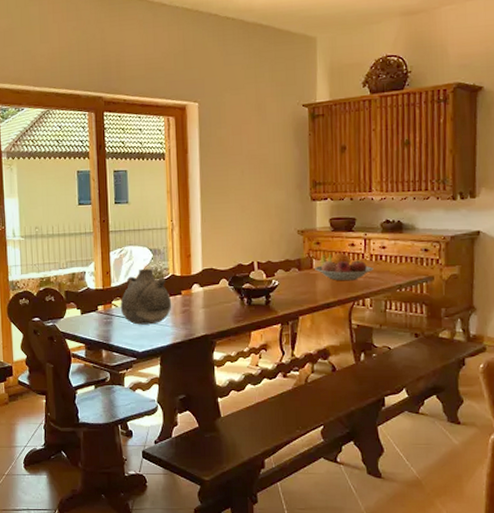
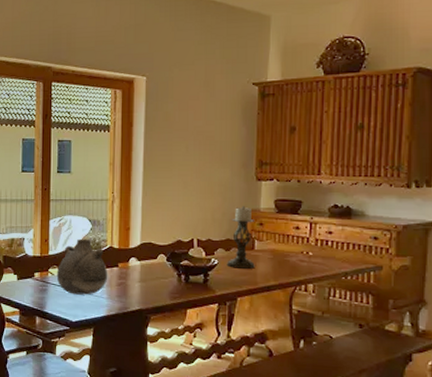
candle holder: none [287,226,314,288] -> present [227,206,255,269]
fruit bowl: present [315,253,374,281] -> none [257,235,318,265]

